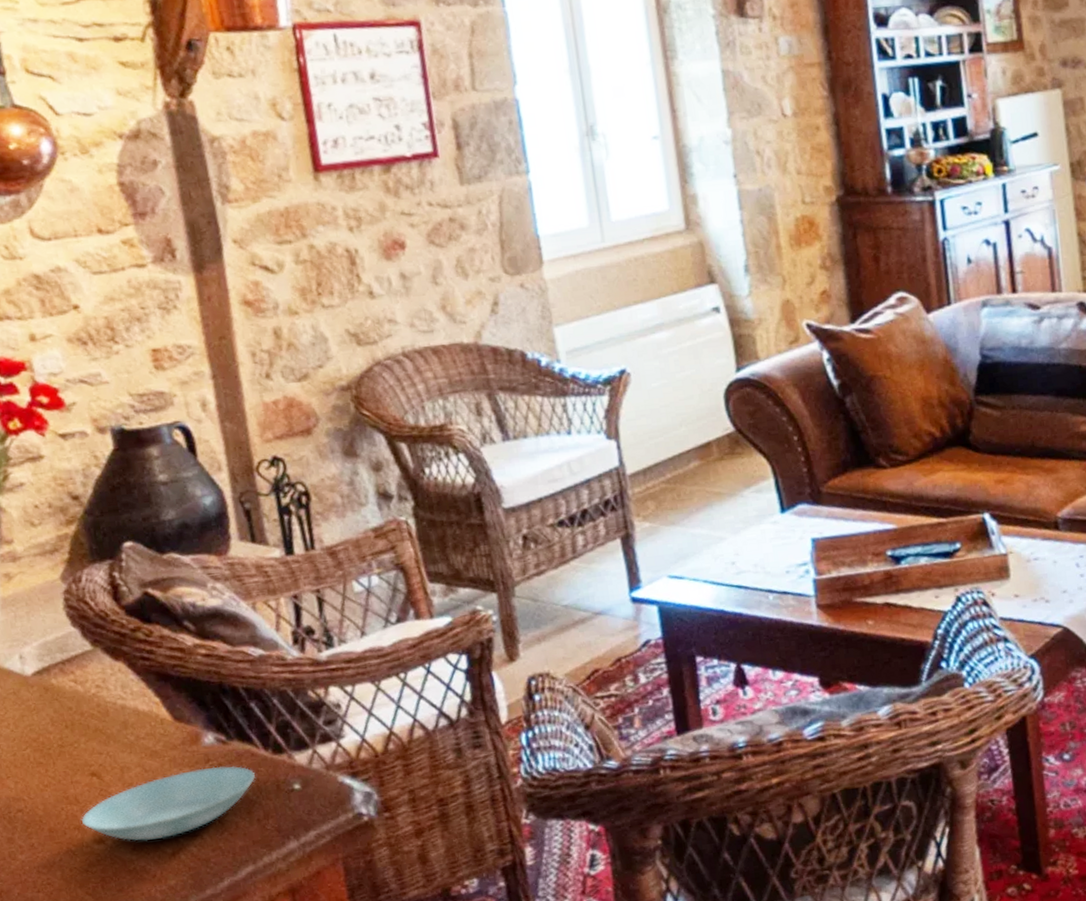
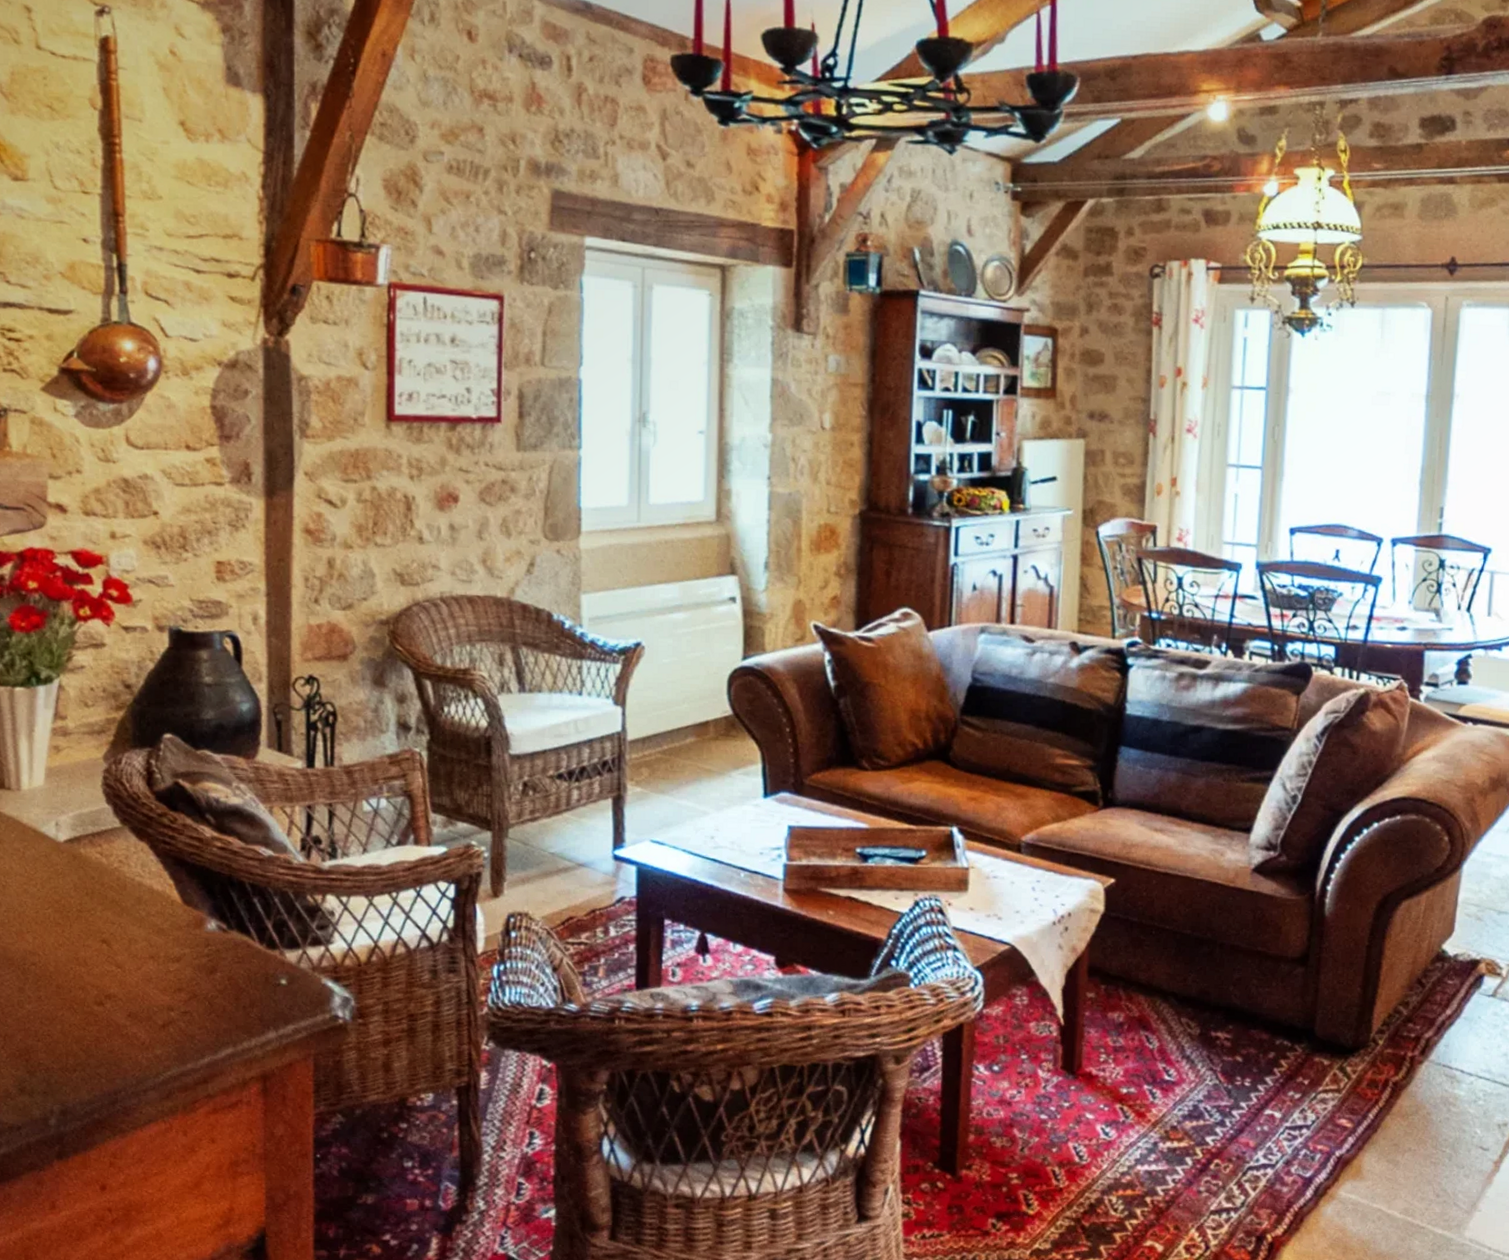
saucer: present [80,766,255,841] -> none [86,951,247,1011]

